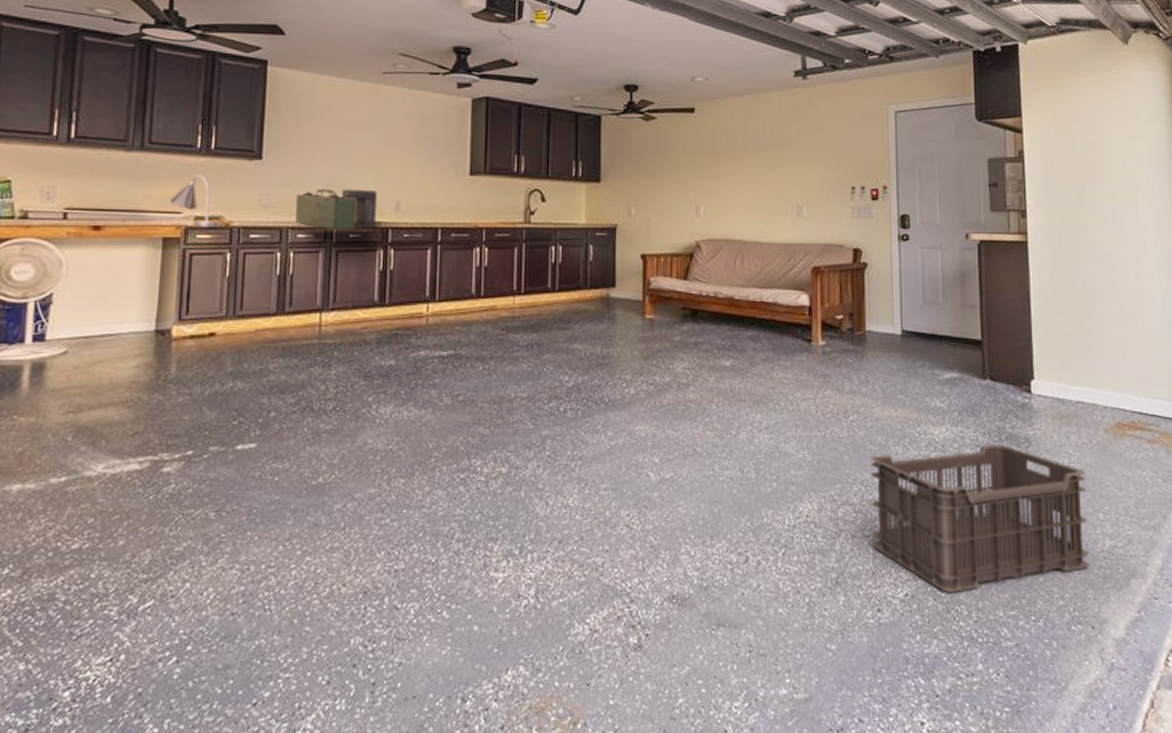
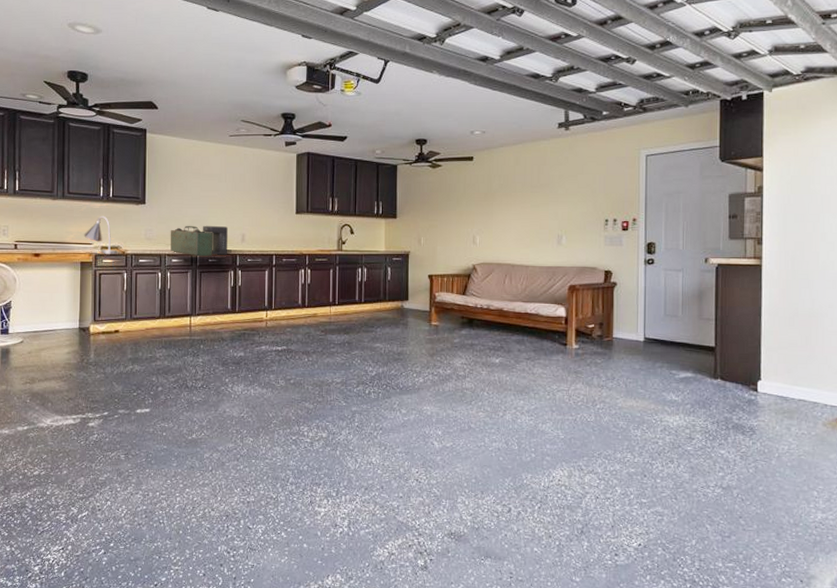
plastic crate: present [871,444,1090,592] -> none [612,431,804,545]

